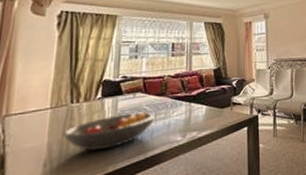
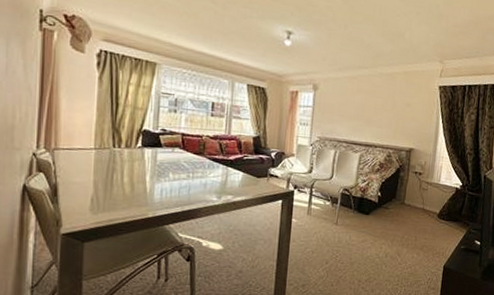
fruit bowl: present [62,110,156,151] -> none [106,166,194,196]

